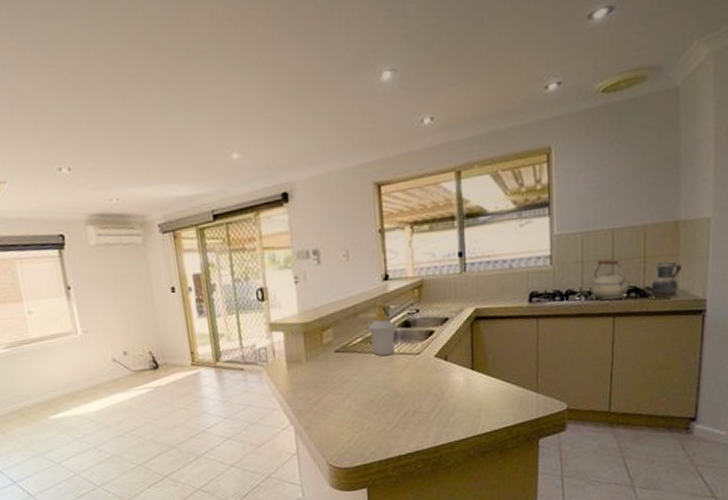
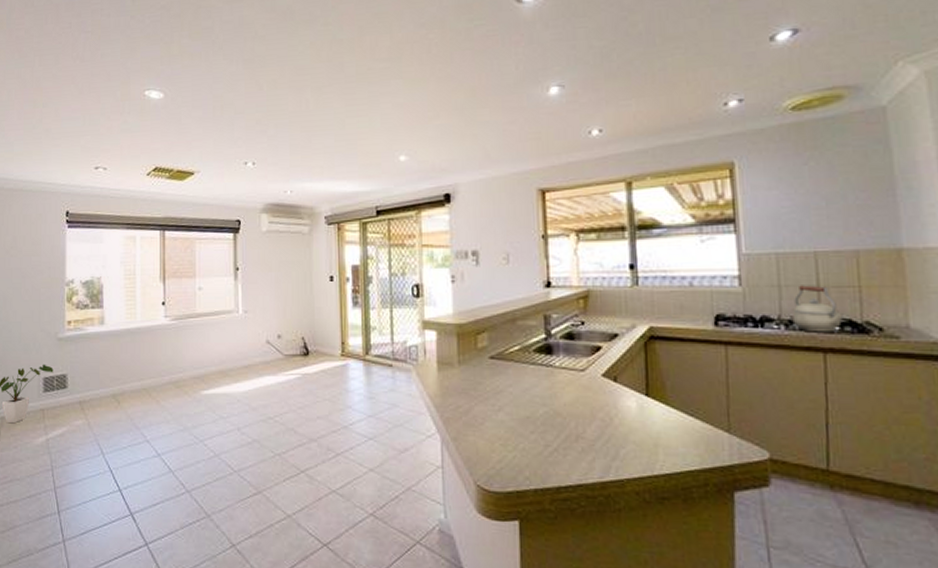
soap bottle: present [368,302,396,357] -> none [527,310,558,369]
ceramic jug: present [650,261,682,298] -> none [871,294,911,336]

